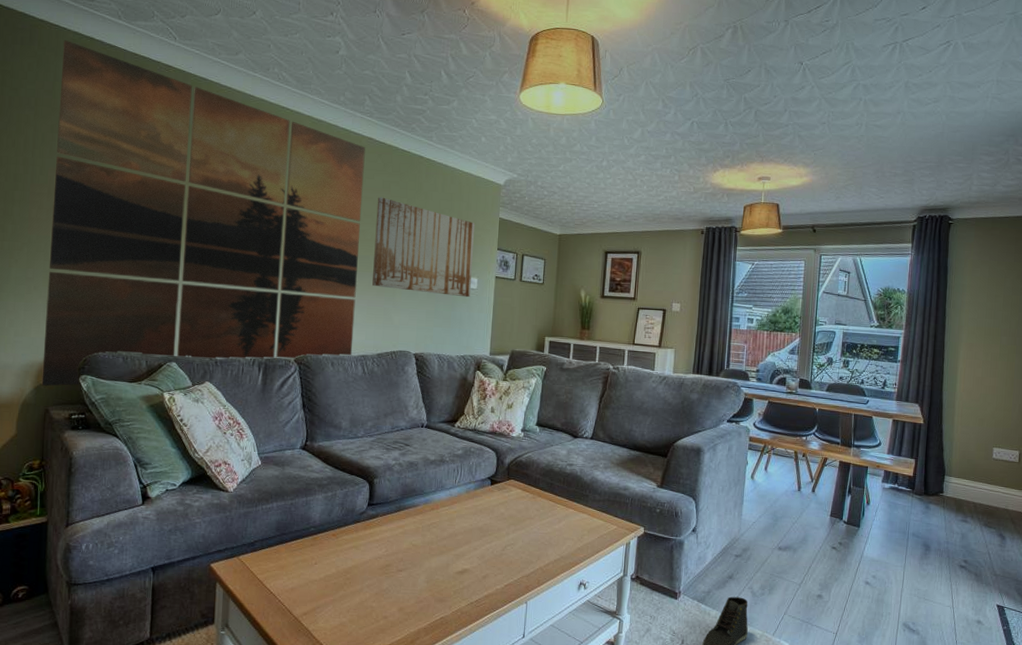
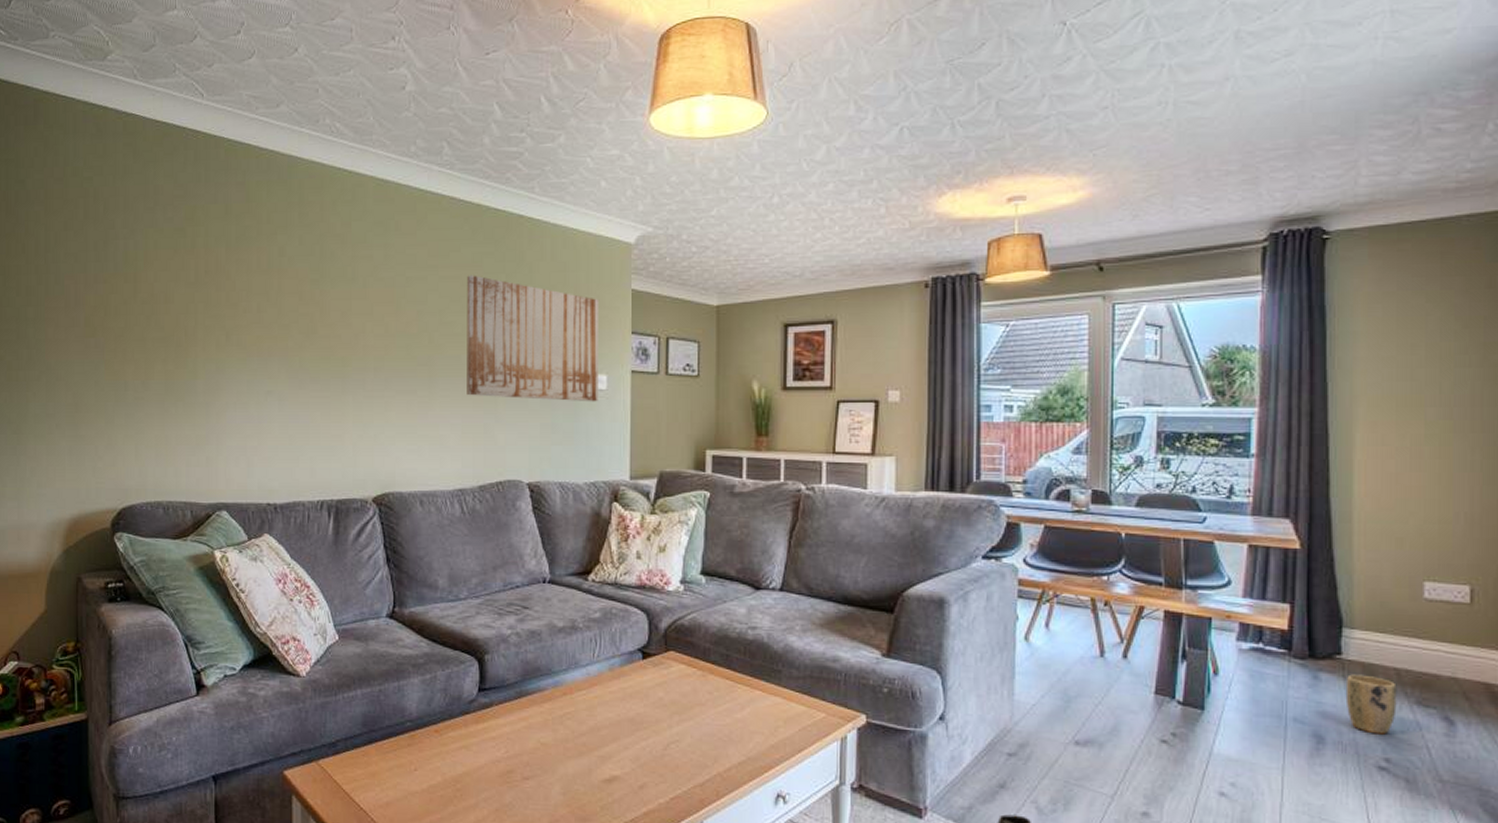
wall art: present [41,40,365,387] -> none [71,114,447,549]
plant pot: none [944,506,974,545] -> present [1345,674,1397,735]

